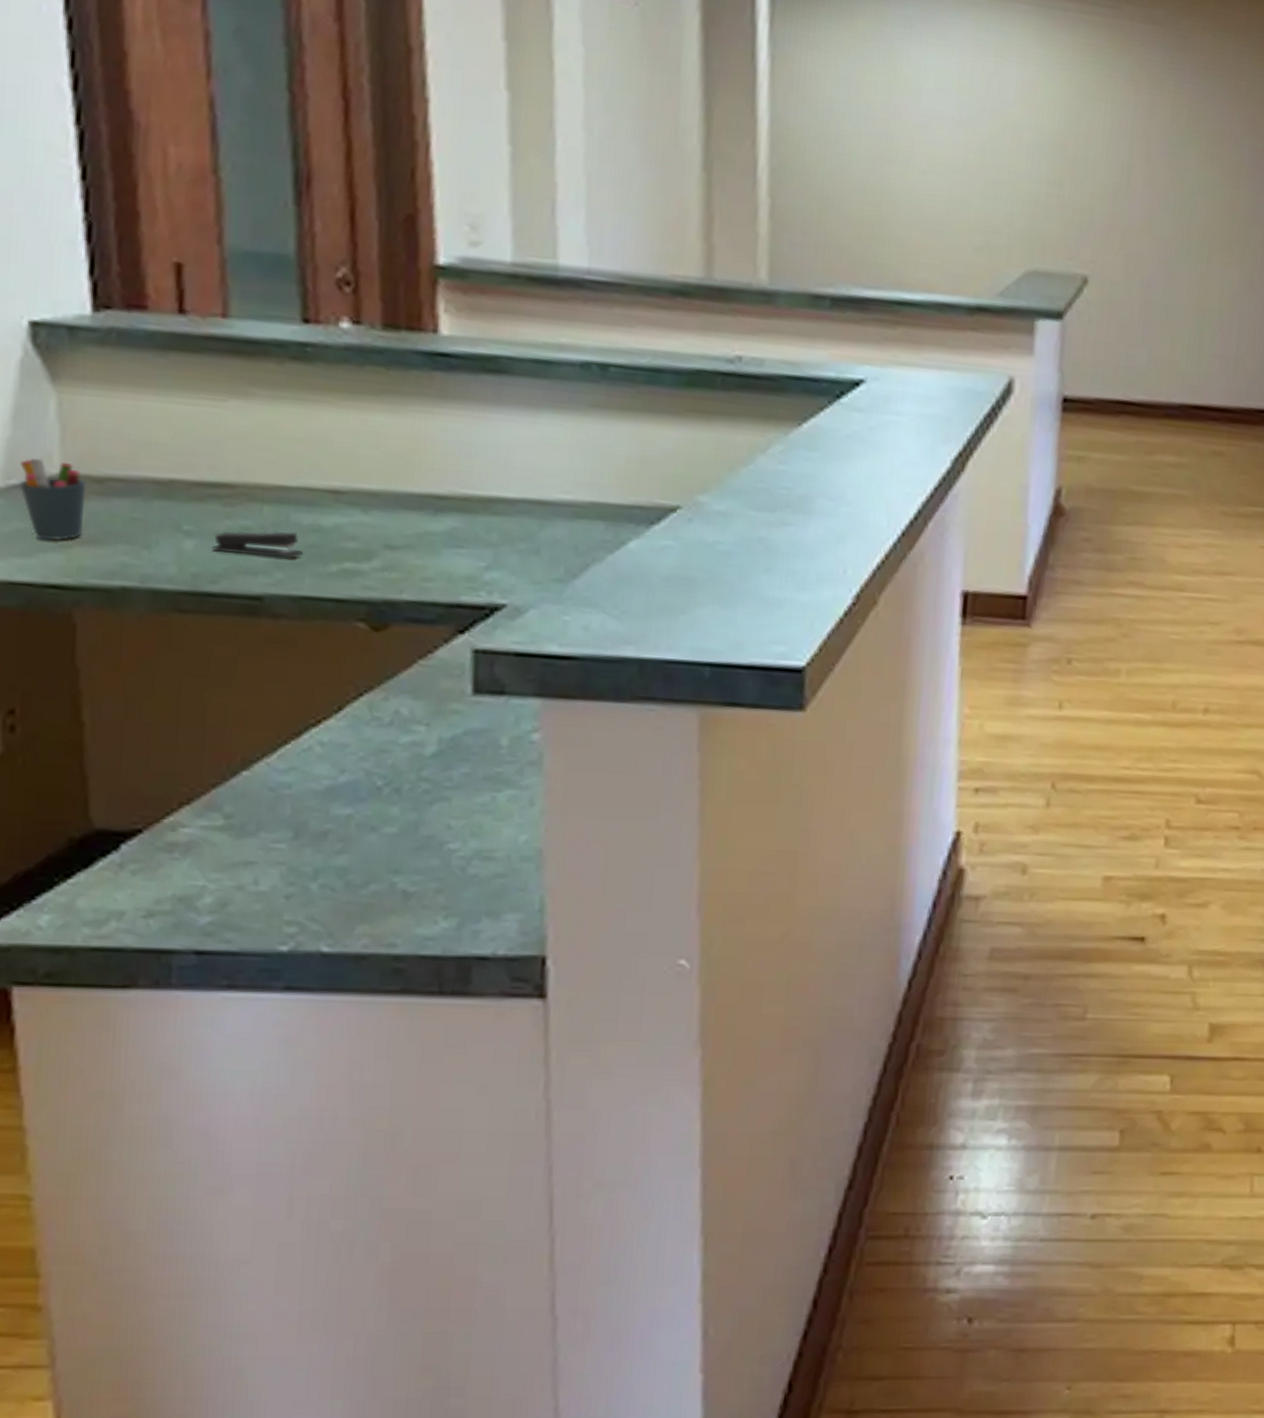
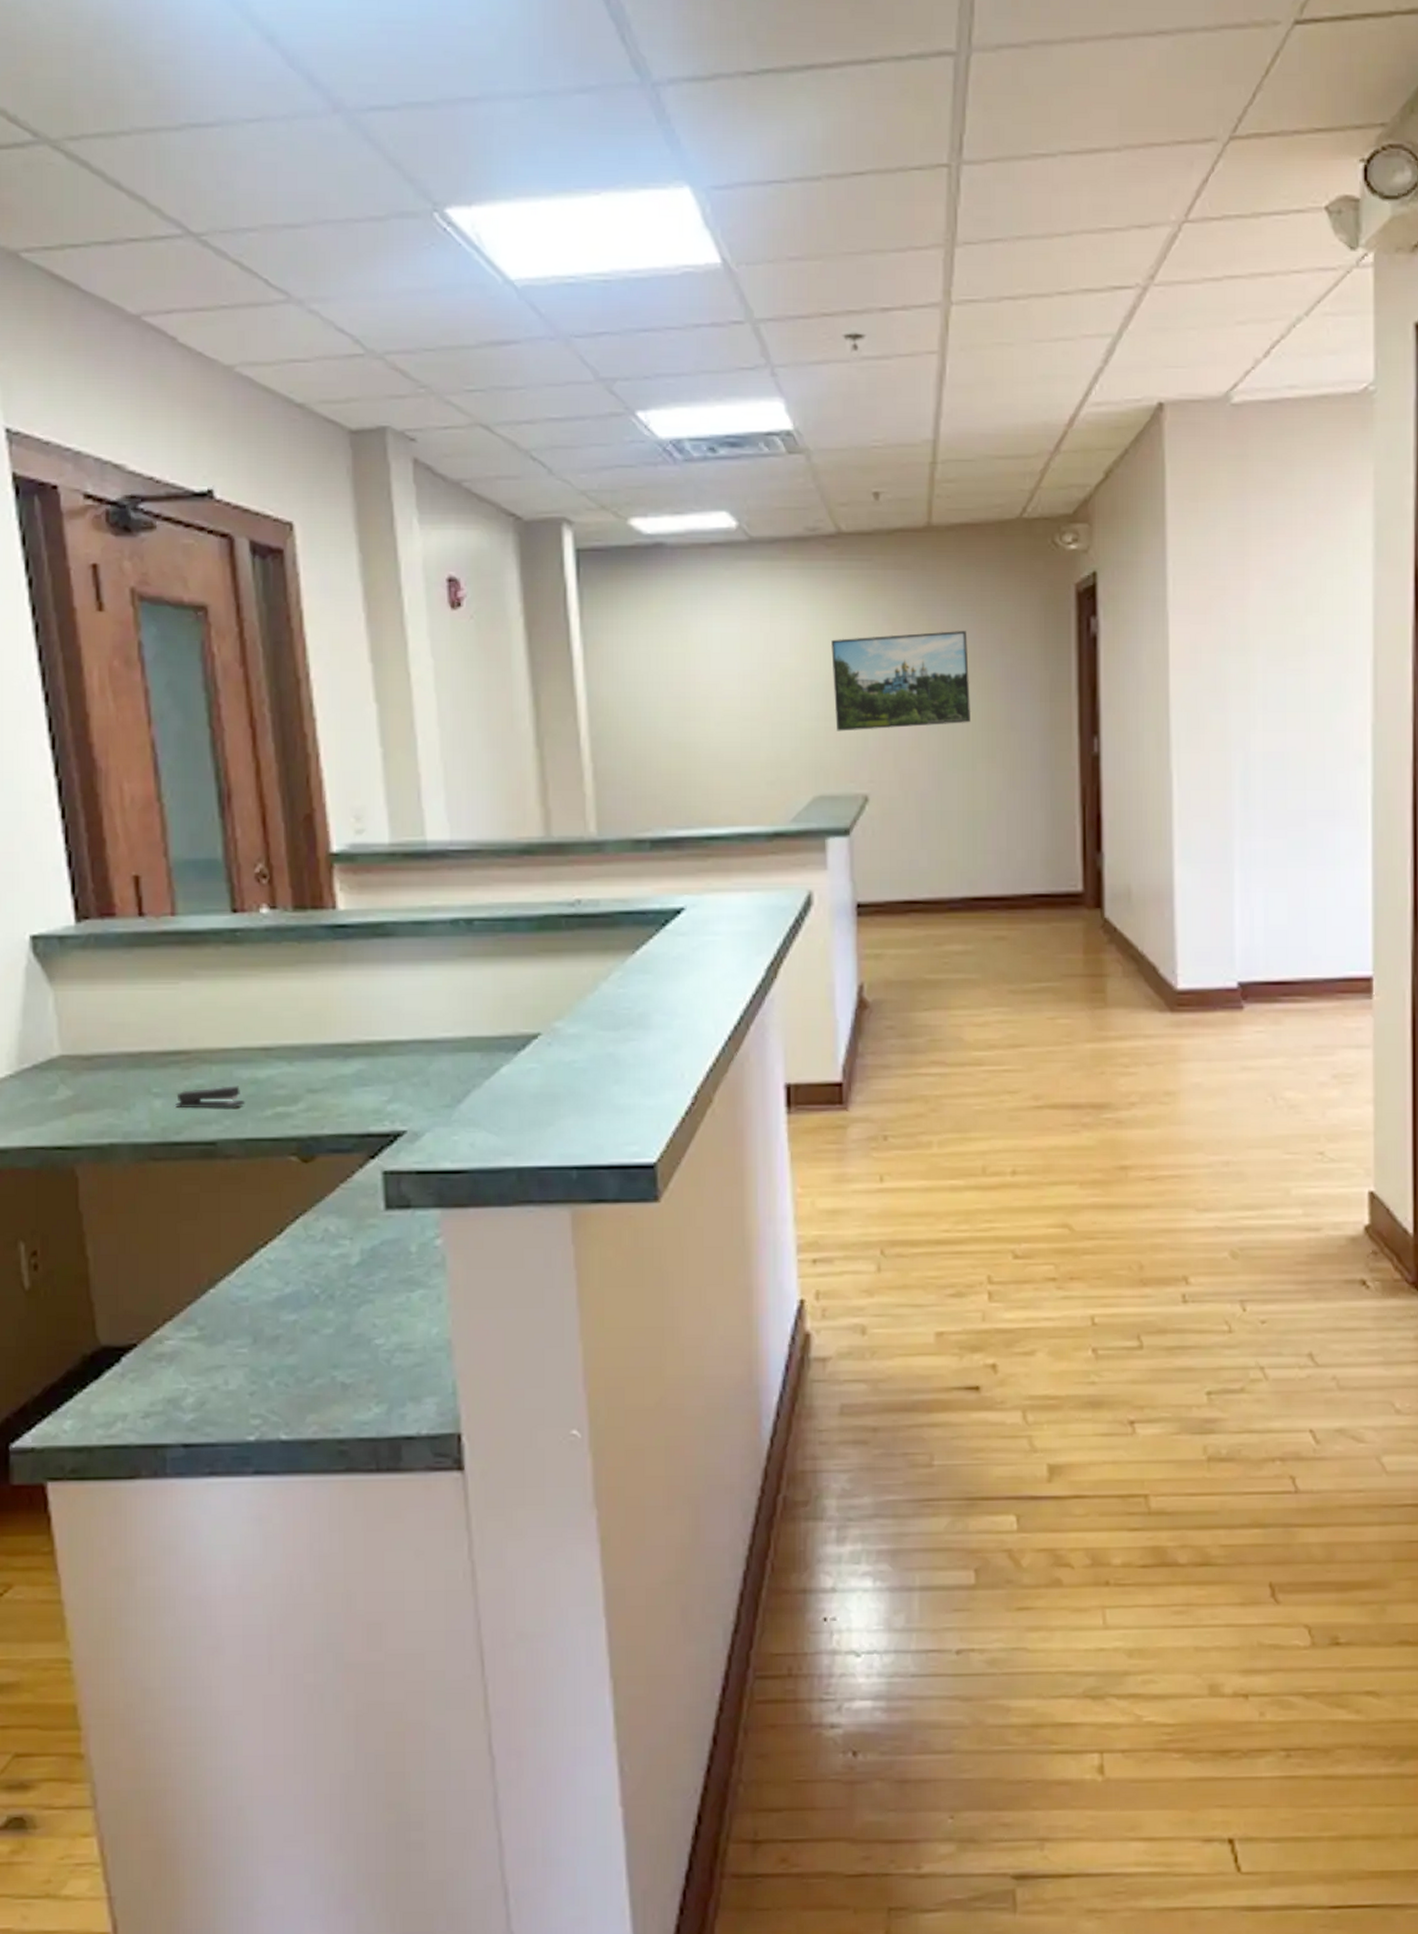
pen holder: present [19,457,87,540] -> none [30,1044,79,1110]
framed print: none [1059,93,1217,210] -> present [831,631,970,731]

